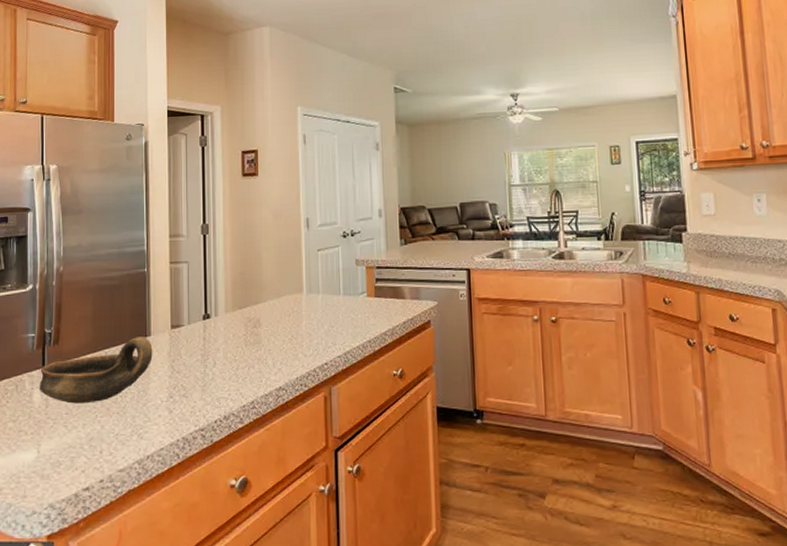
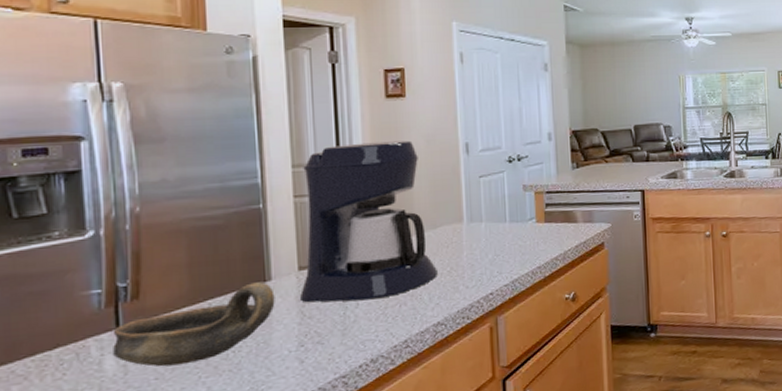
coffee maker: none [170,215,280,360] -> present [299,140,437,303]

